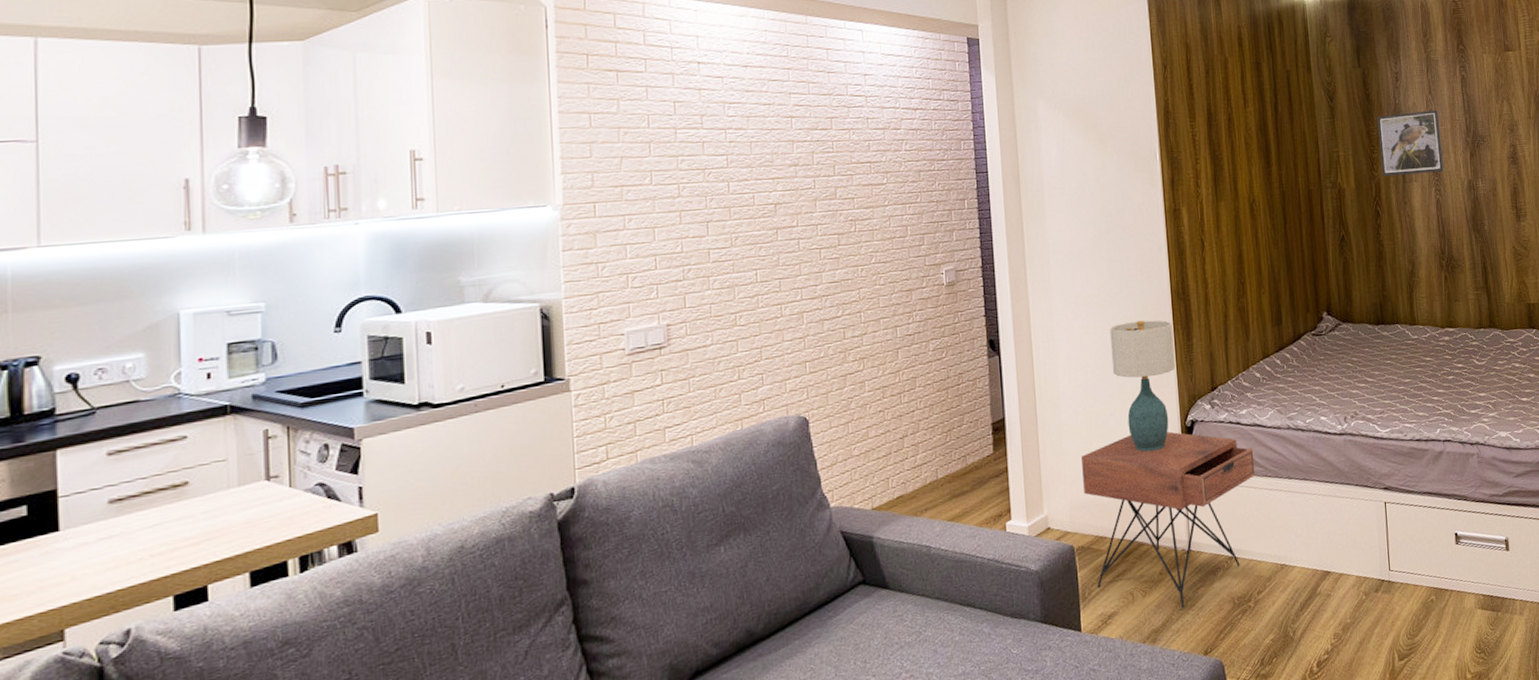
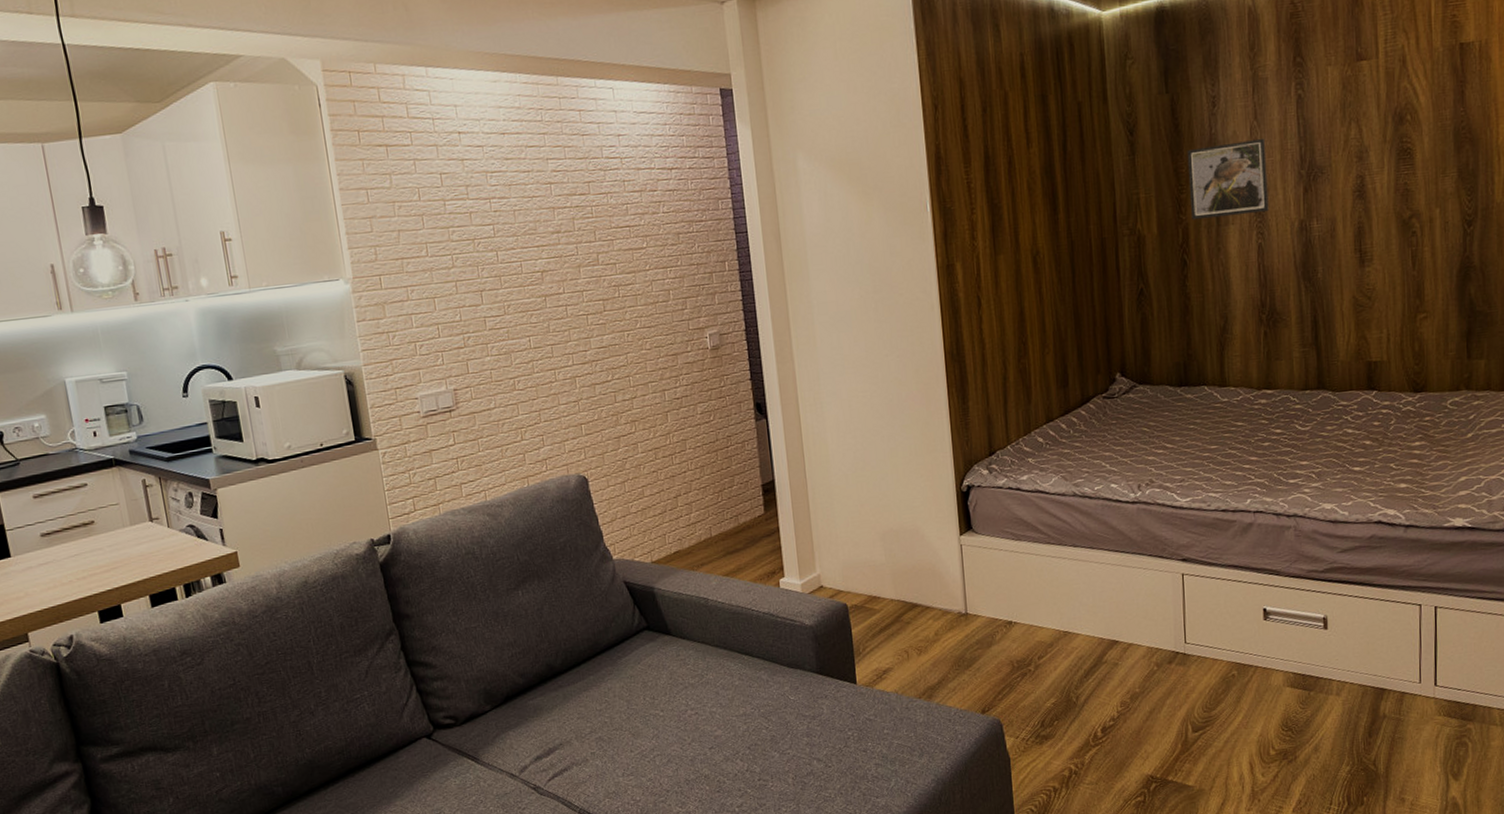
nightstand: present [1082,431,1255,609] -> none [853,496,1037,669]
table lamp: present [1109,320,1175,452] -> none [879,382,950,516]

